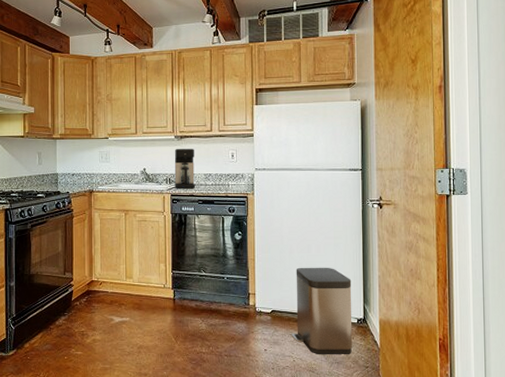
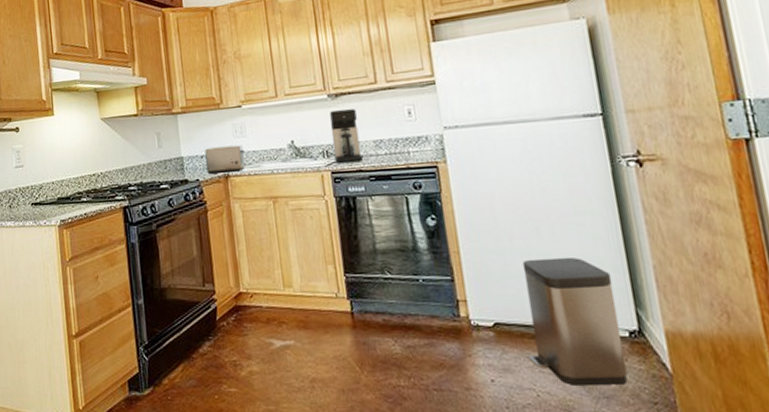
toaster: none [76,168,107,189] -> present [205,145,245,174]

